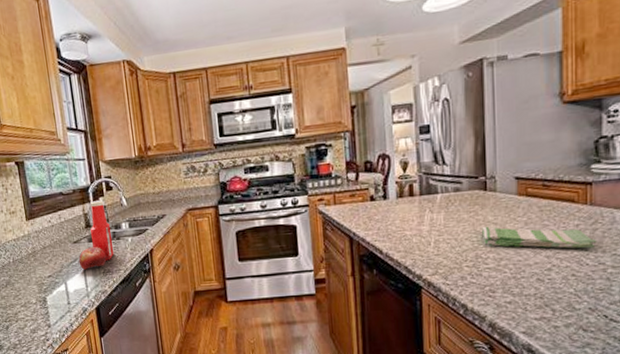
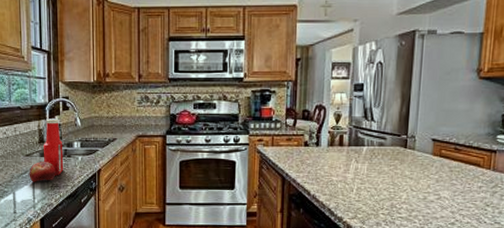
dish towel: present [482,226,597,249] -> none [399,179,496,209]

